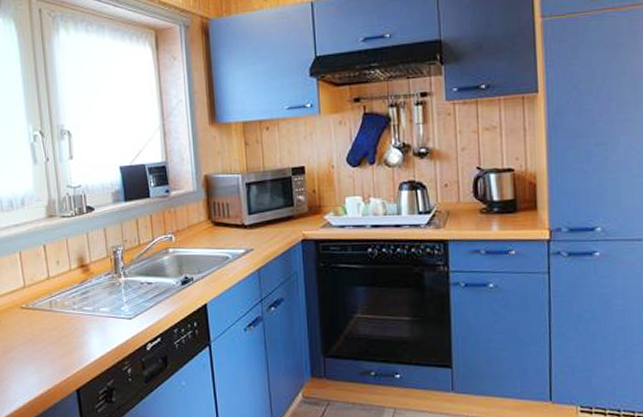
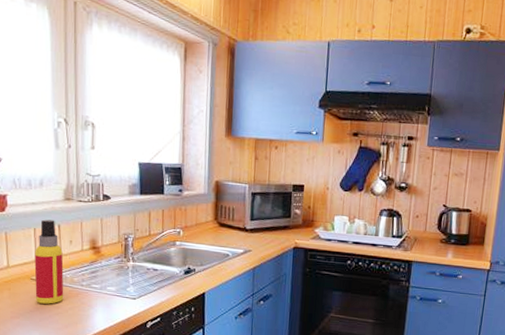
spray bottle: none [22,241,56,334] -> present [34,219,64,304]

